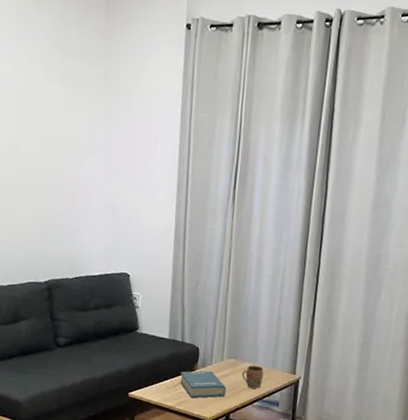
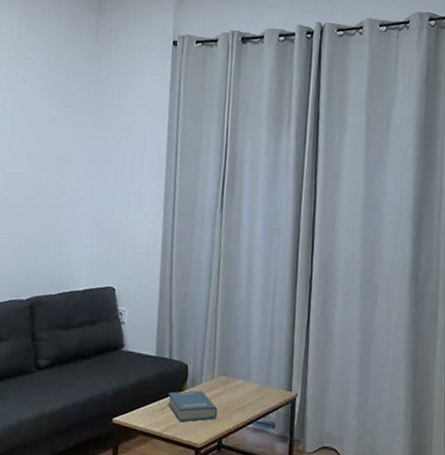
mug: present [241,365,264,389] -> none [234,382,258,409]

